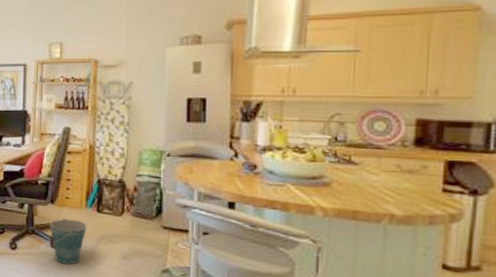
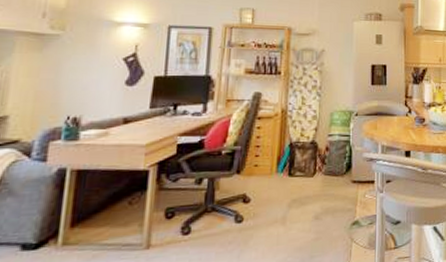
bucket: present [49,218,87,265] -> none [233,187,278,239]

